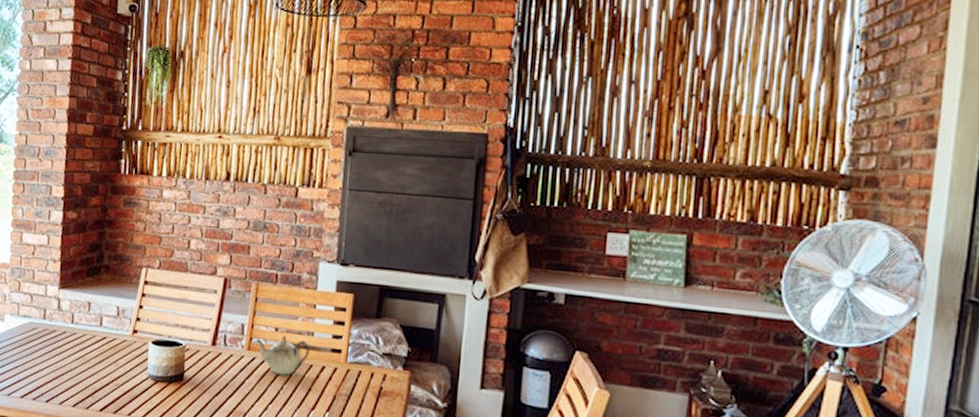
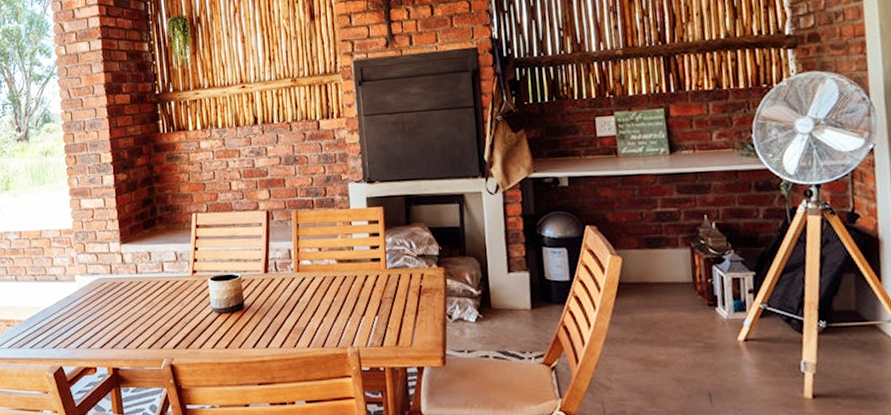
teapot: present [253,334,311,376] -> none [301,253,353,289]

